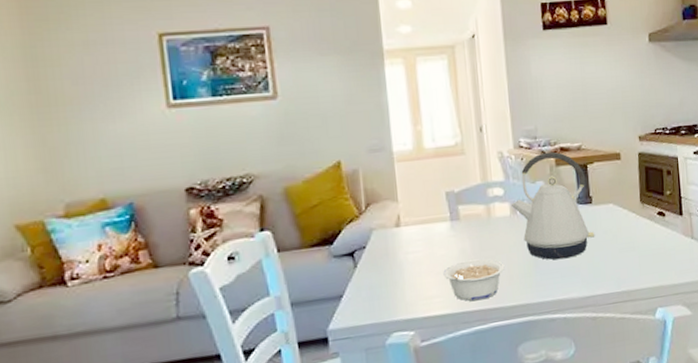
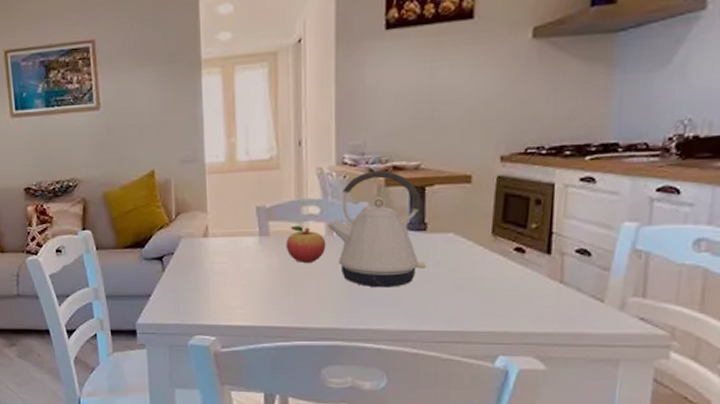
legume: present [443,259,505,302] -> none [248,277,314,318]
fruit: none [475,208,512,244] -> present [286,226,326,263]

